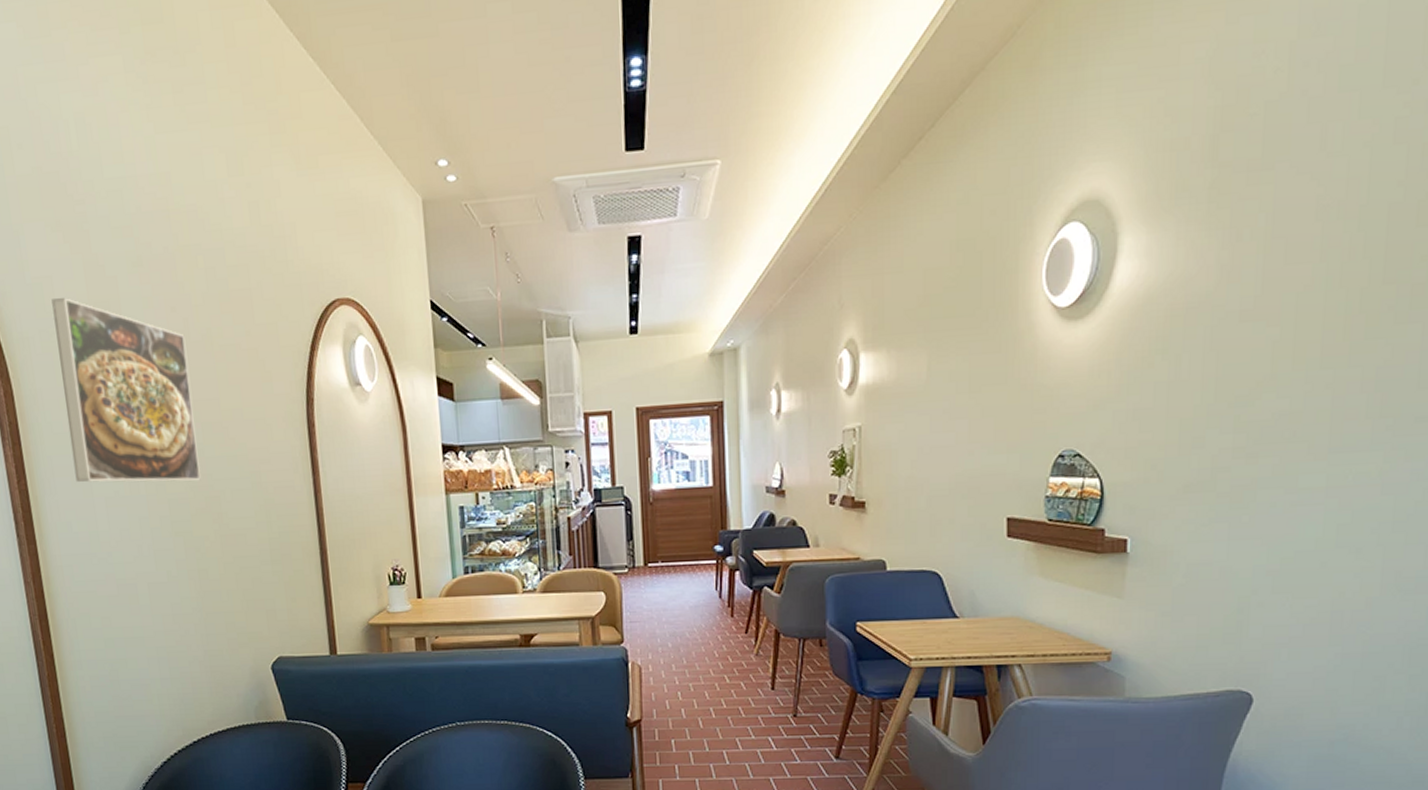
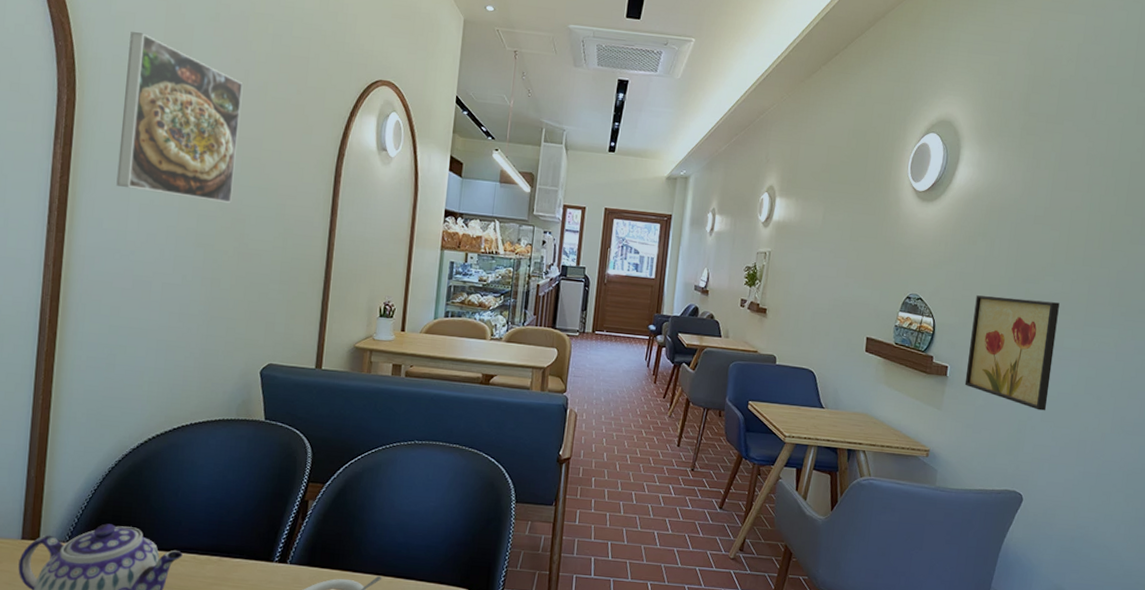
wall art: none [1154,428,1288,580] -> present [964,295,1060,411]

